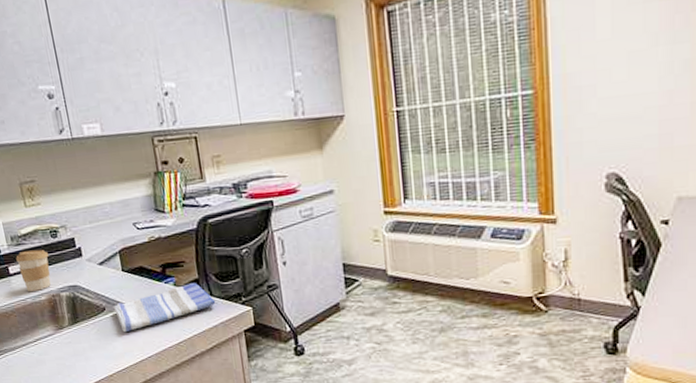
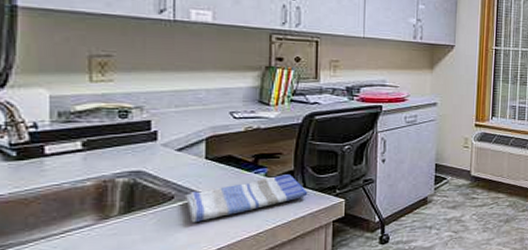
coffee cup: present [16,249,51,292] -> none [59,129,109,176]

